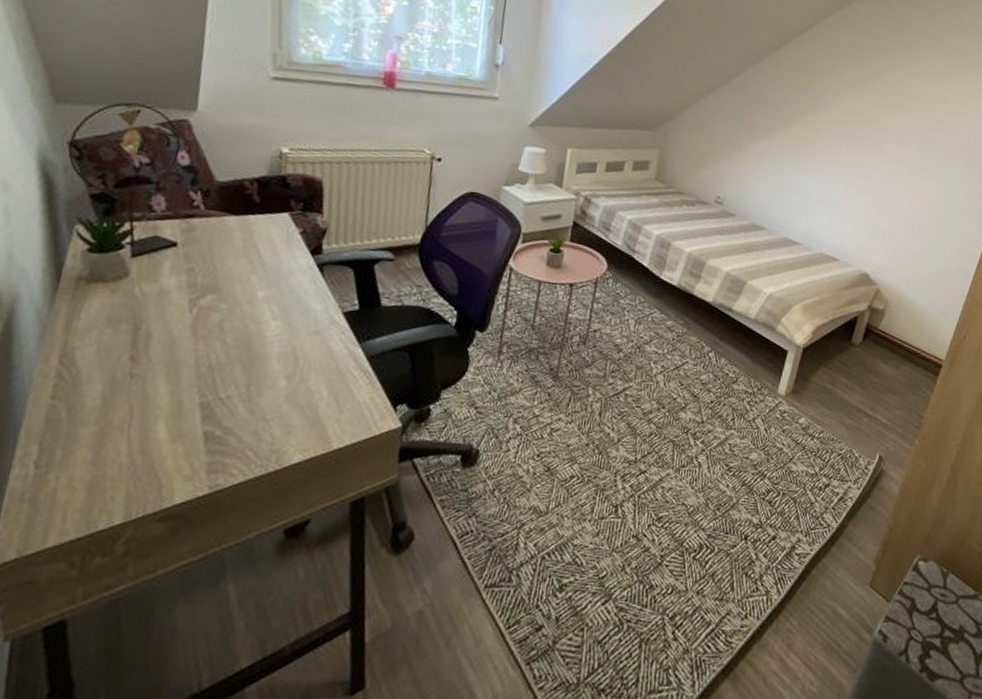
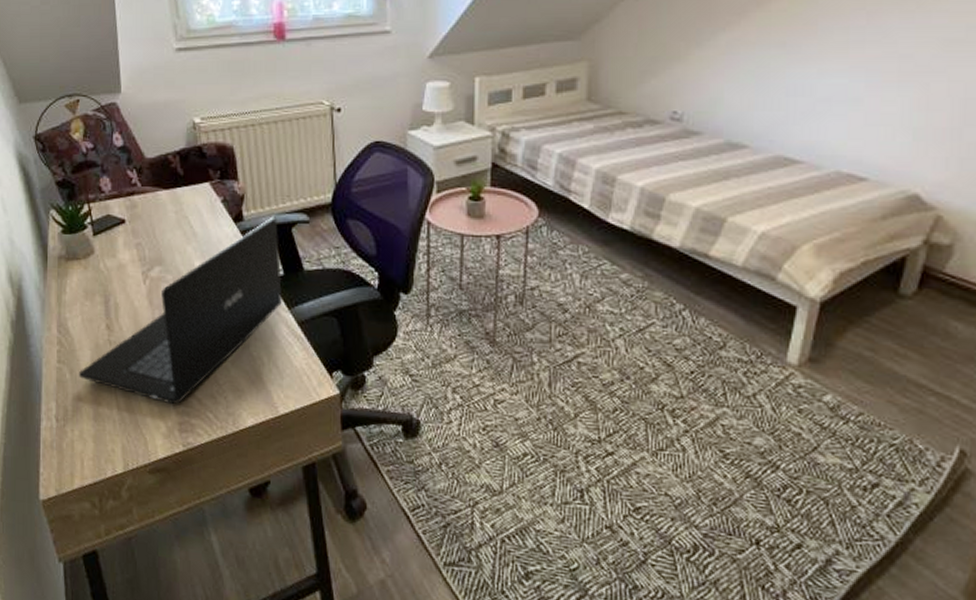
laptop: none [79,252,360,444] -> present [78,216,282,405]

